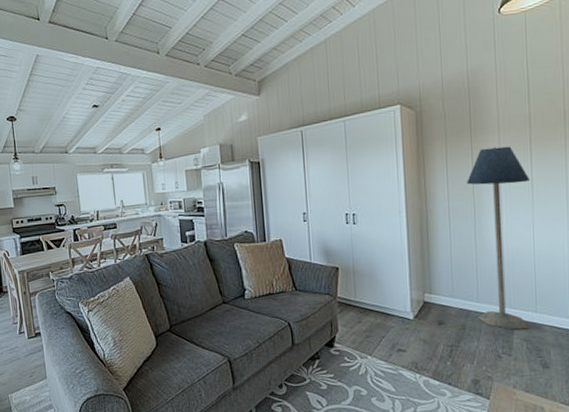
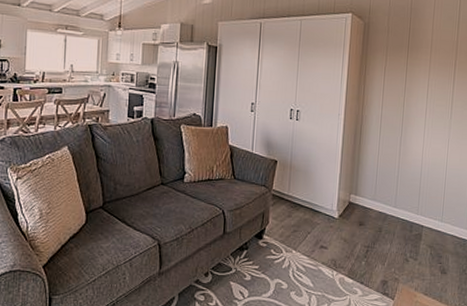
floor lamp: present [467,146,531,330] -> none [393,65,451,236]

